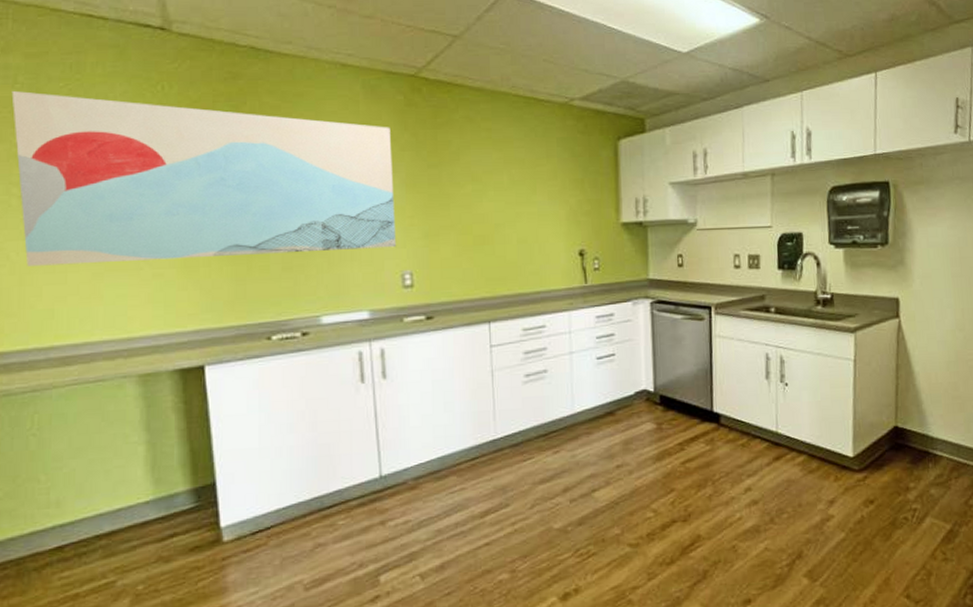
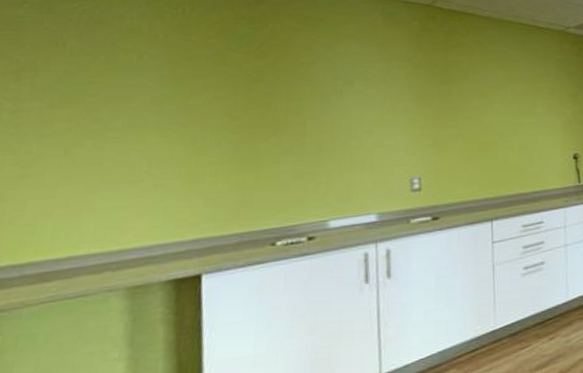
wall art: present [11,90,397,266] -> none [11,9,407,181]

